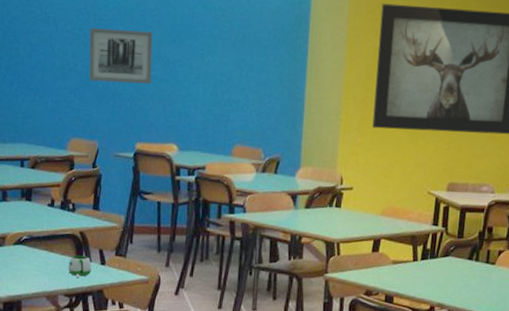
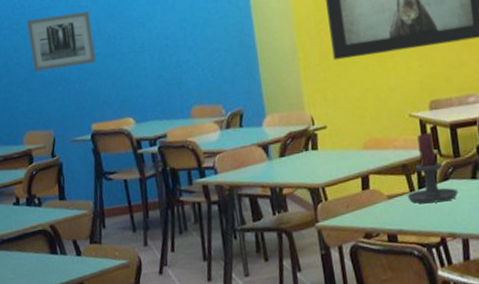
mug: present [68,255,92,279] -> none [43,250,69,275]
candle holder: none [409,210,454,275] -> present [407,131,458,204]

